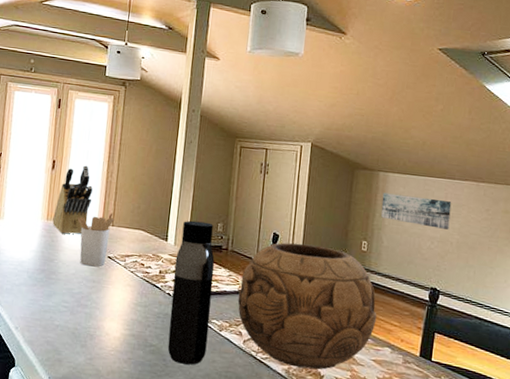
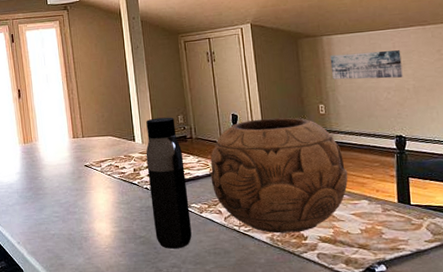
knife block: present [52,165,93,234] -> none [29,88,60,153]
utensil holder: present [77,212,114,267] -> none [50,125,83,177]

